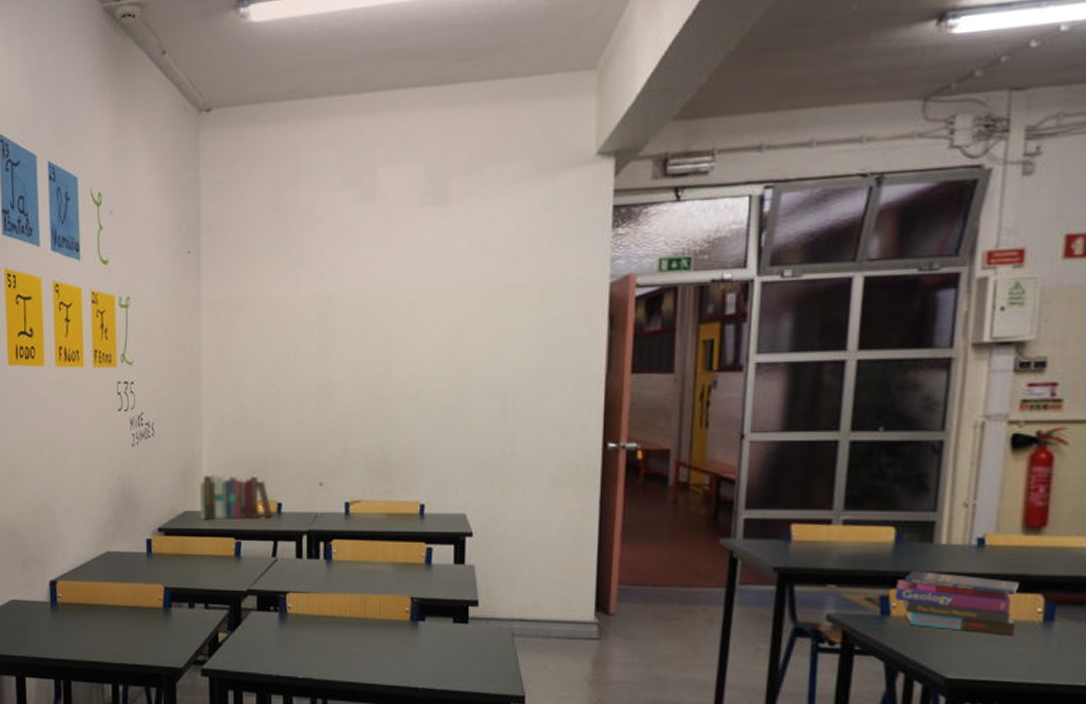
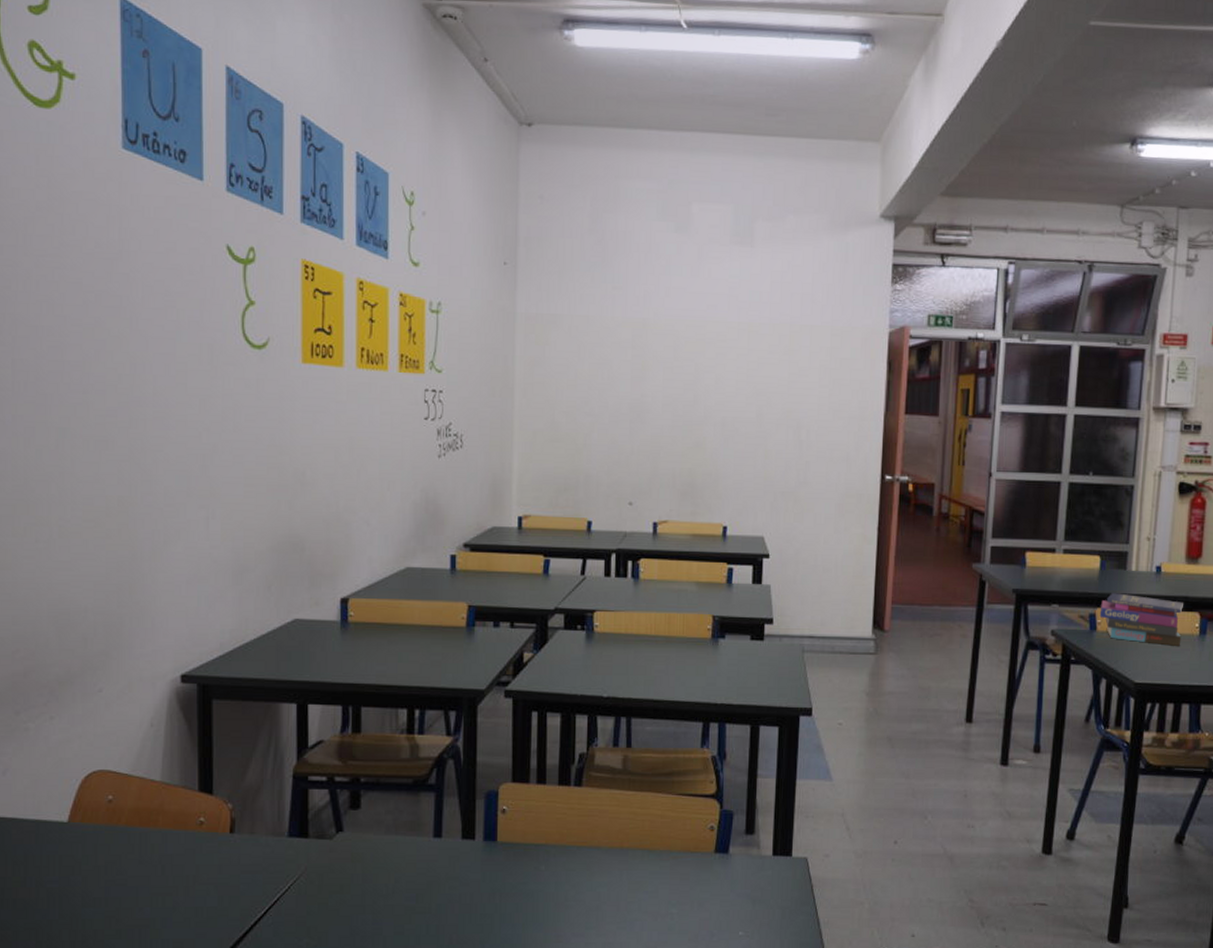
books: present [199,474,272,521] -> none [508,489,582,537]

